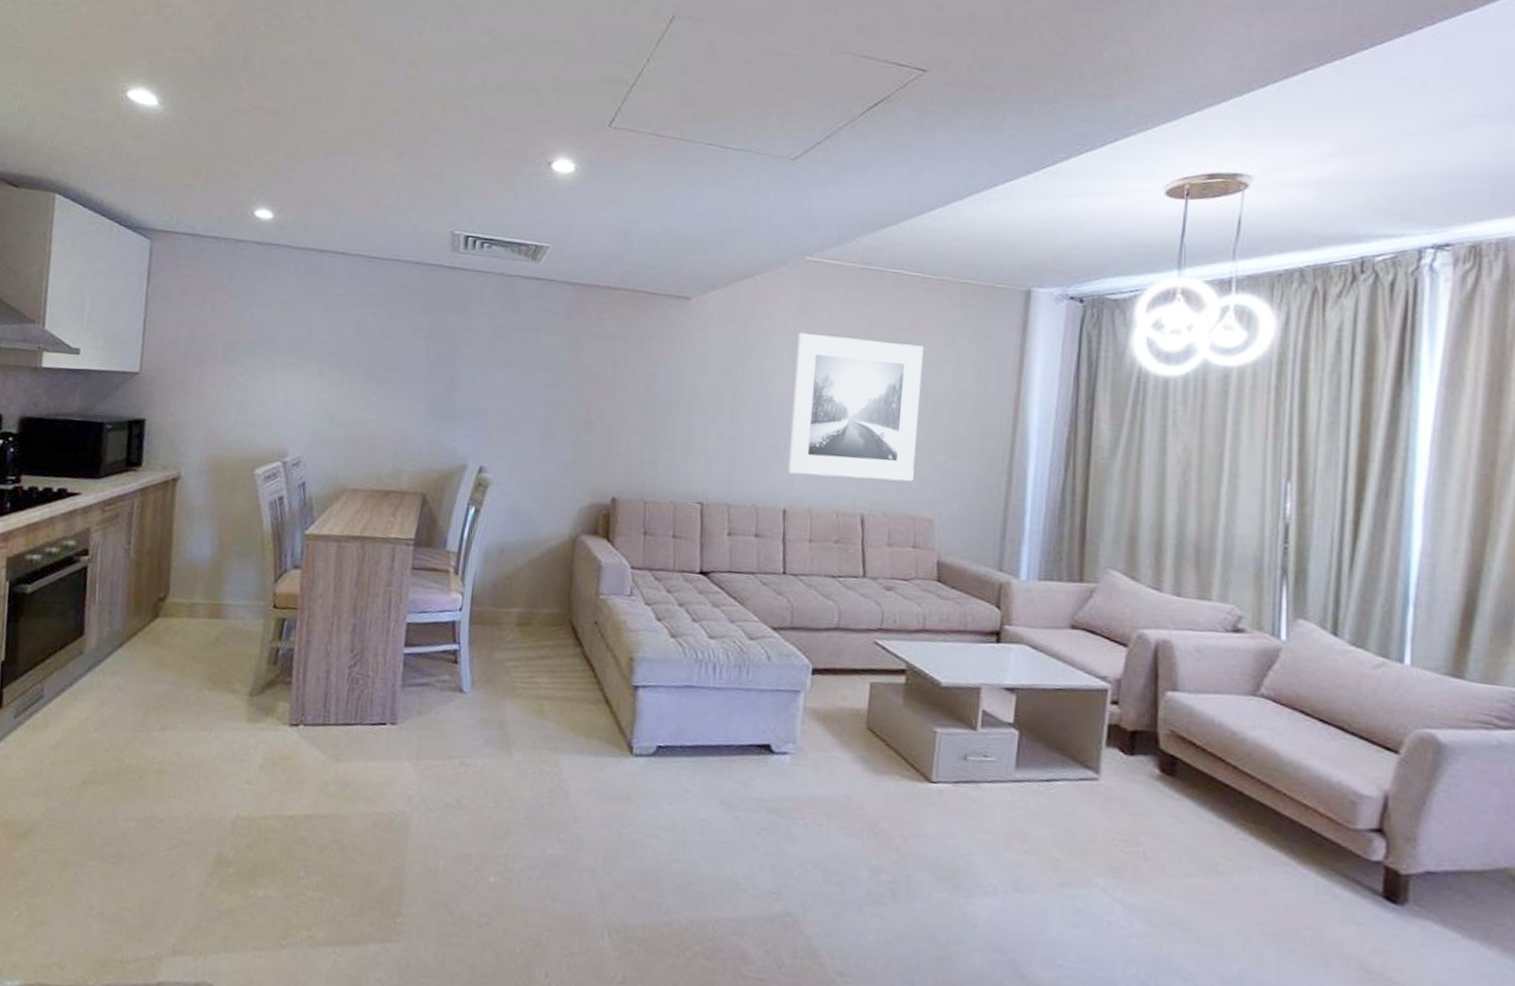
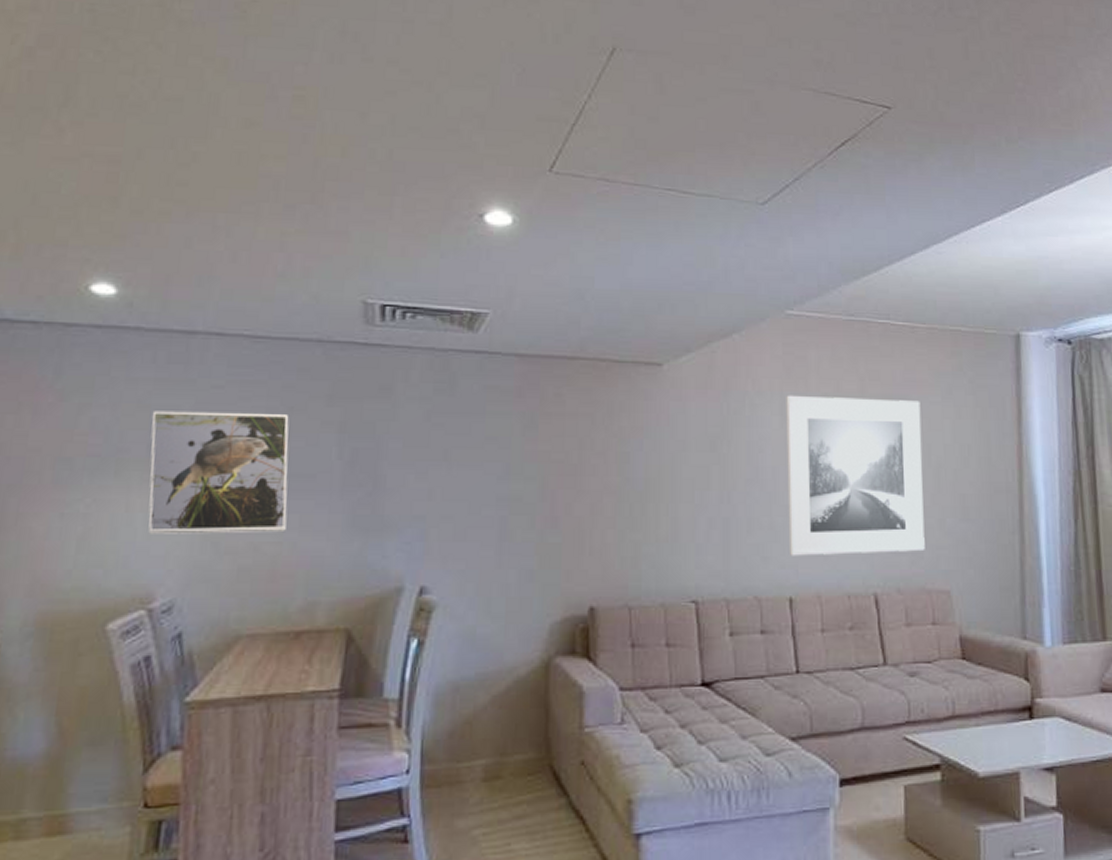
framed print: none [286,311,391,412] -> present [148,411,290,534]

